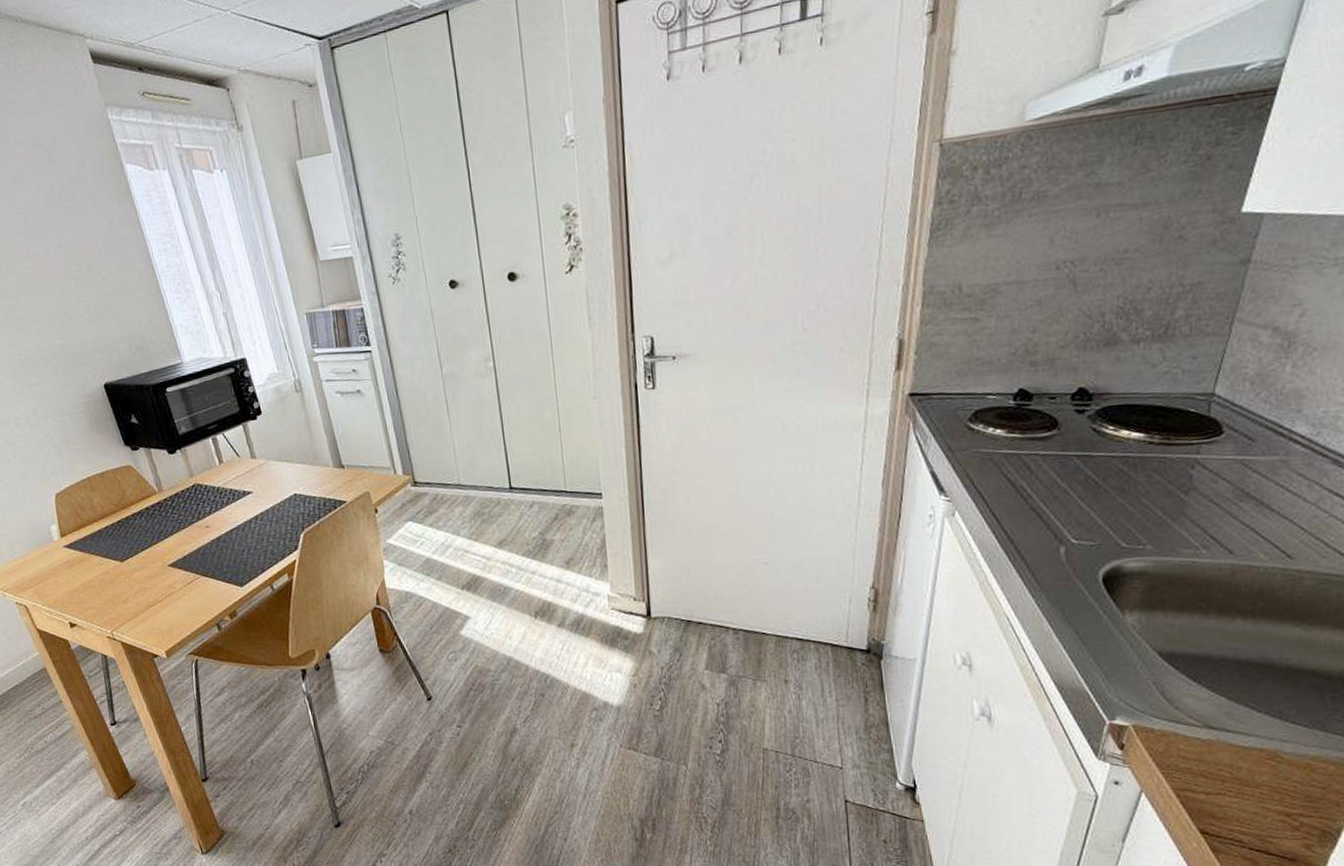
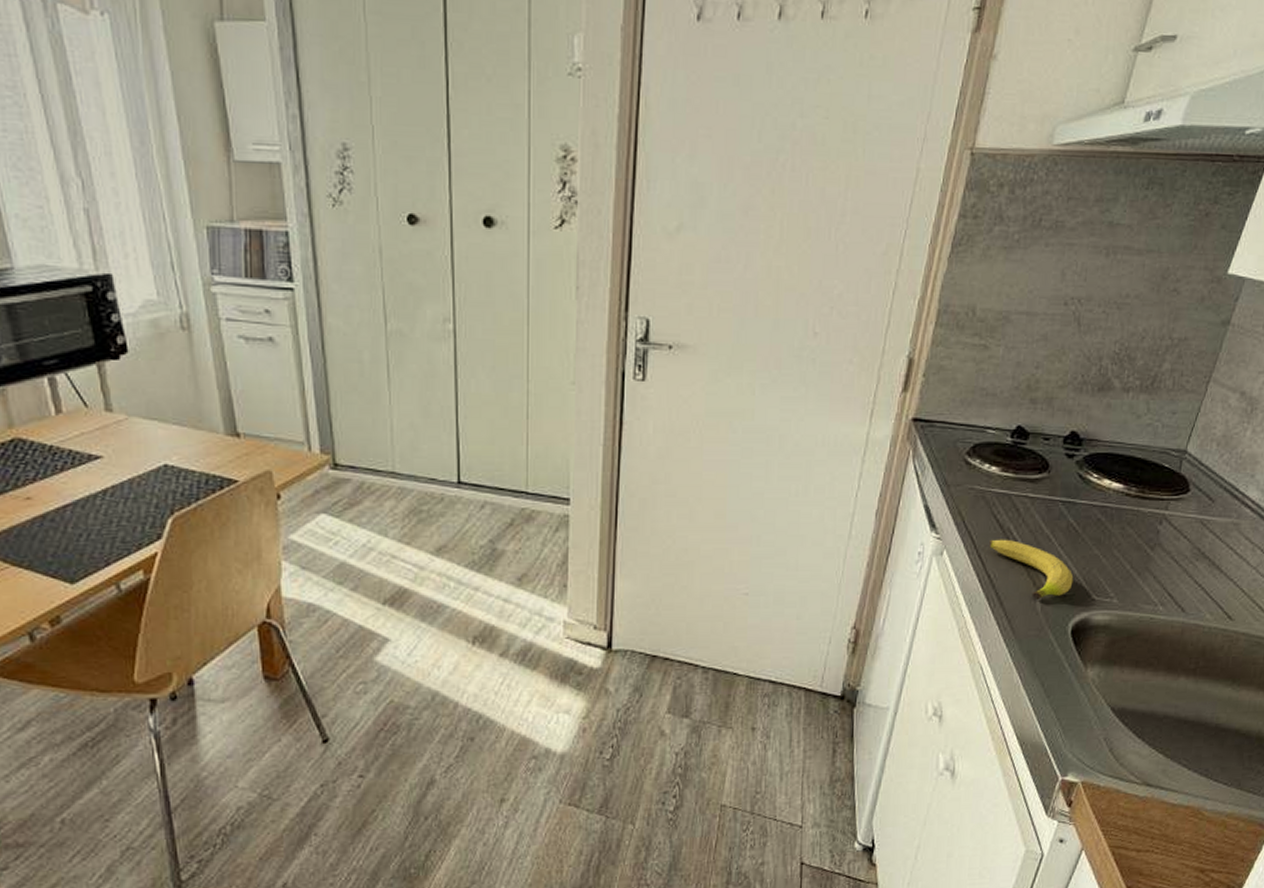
fruit: none [1001,496,1099,552] -> present [988,539,1074,601]

